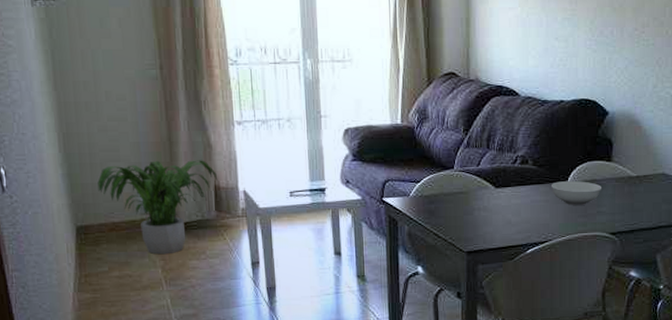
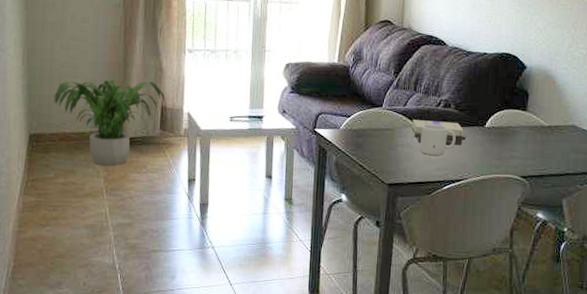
books: none [485,179,547,205] -> present [409,120,466,146]
mug: none [498,183,536,217] -> present [420,124,456,155]
bowl: present [552,181,602,205] -> none [470,125,517,149]

